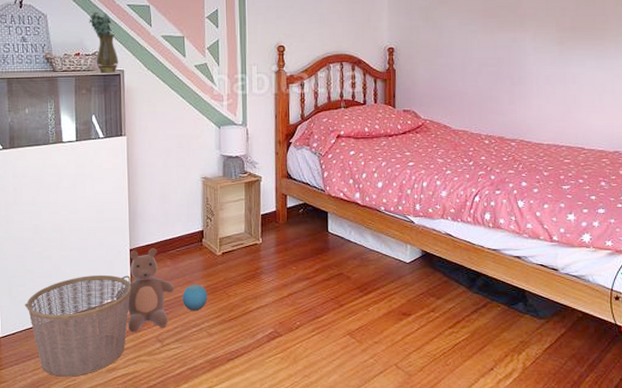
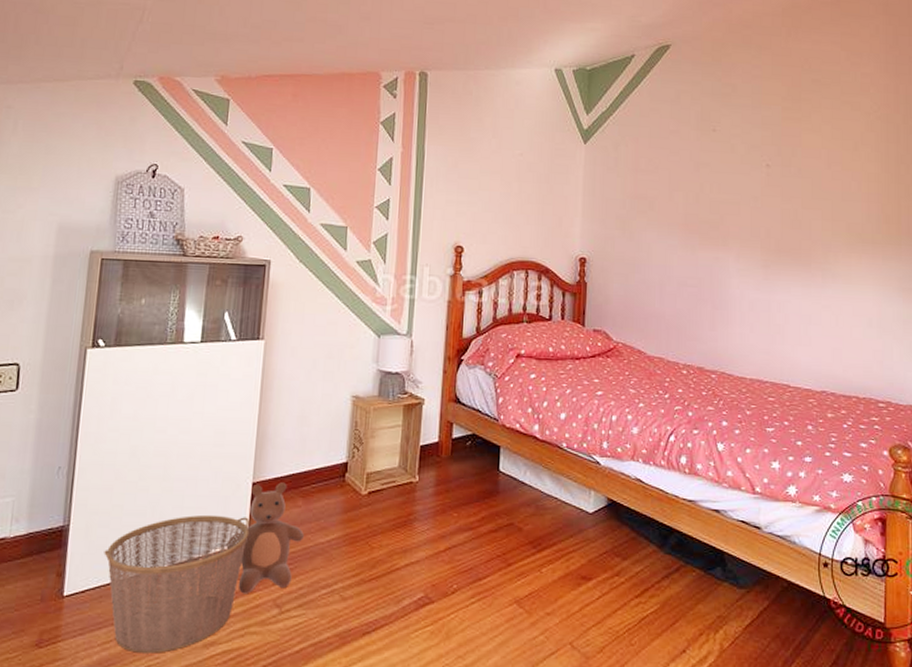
vase: present [89,11,119,73] -> none [235,189,266,263]
ball: present [182,284,208,311] -> none [312,531,345,567]

